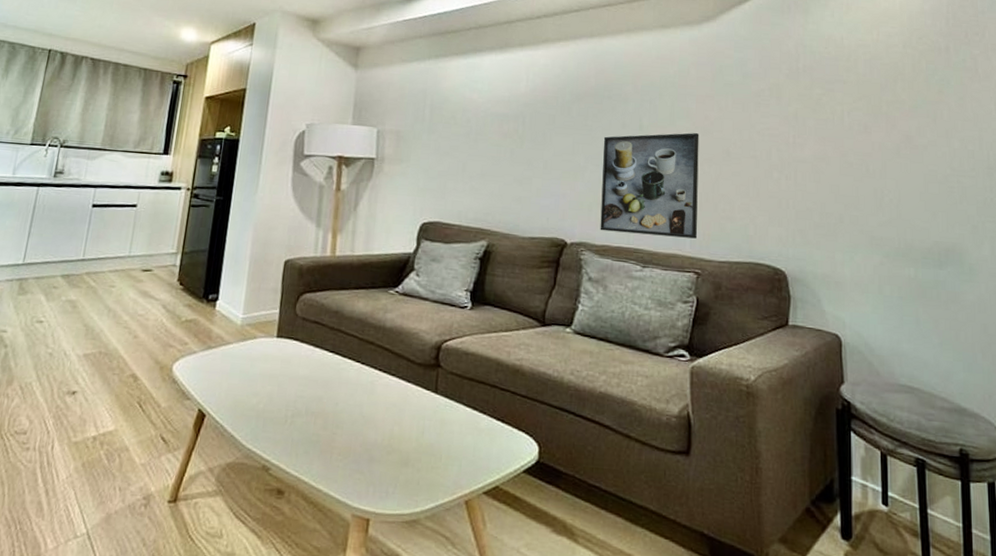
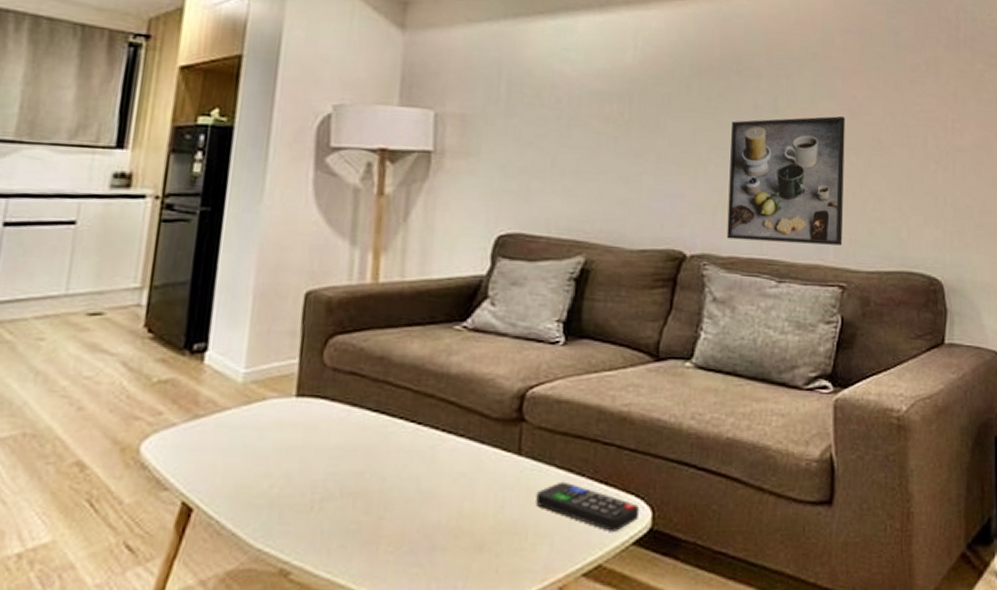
remote control: none [448,416,529,460] -> present [536,481,640,531]

